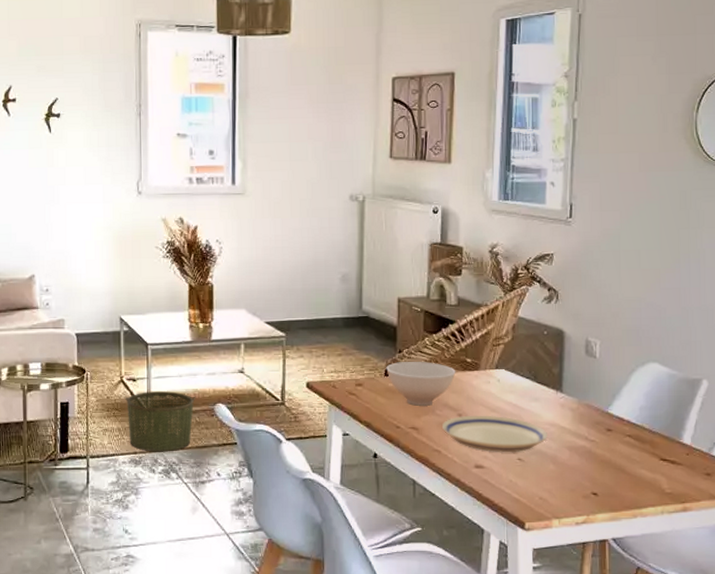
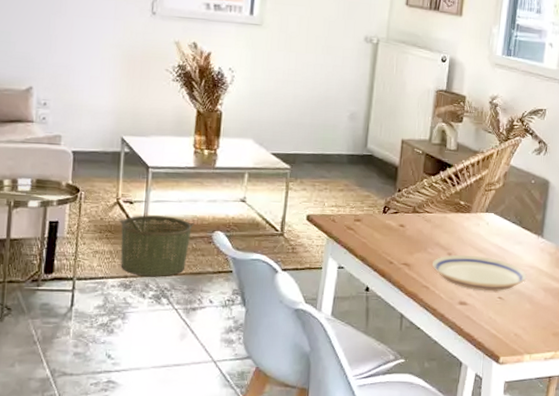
bowl: present [386,362,456,406] -> none [385,200,450,244]

